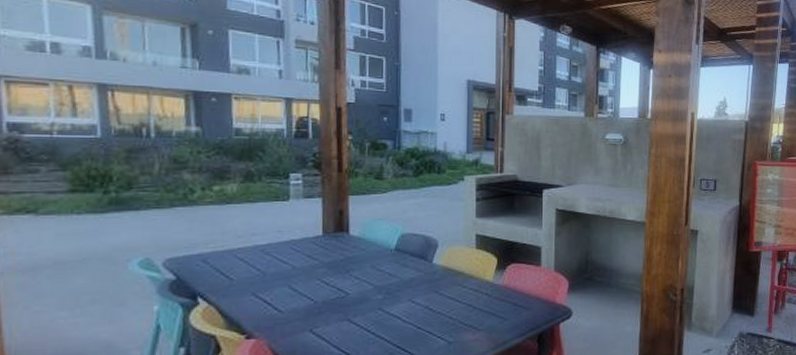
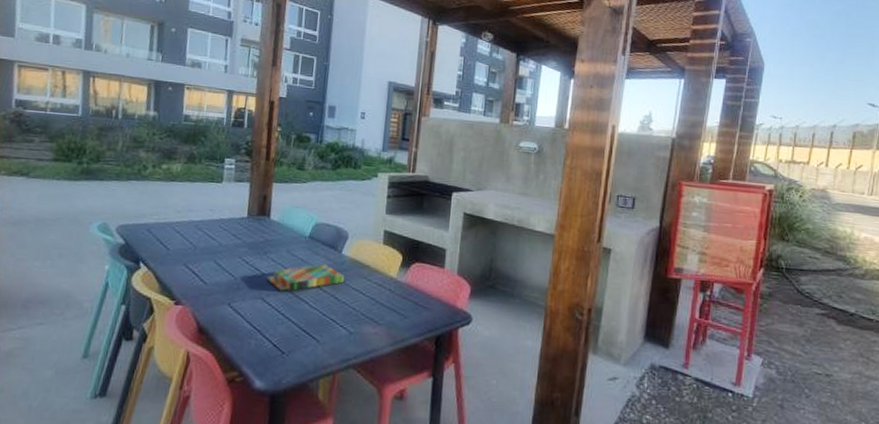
board game: none [351,276,439,309] -> present [266,264,345,291]

